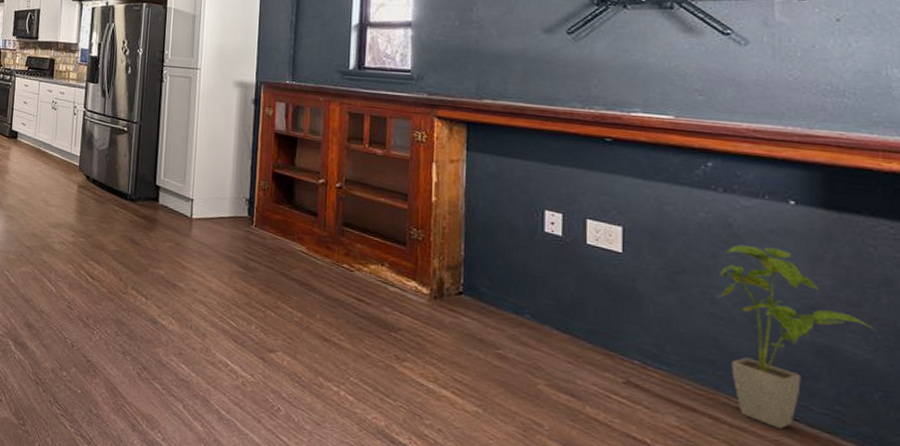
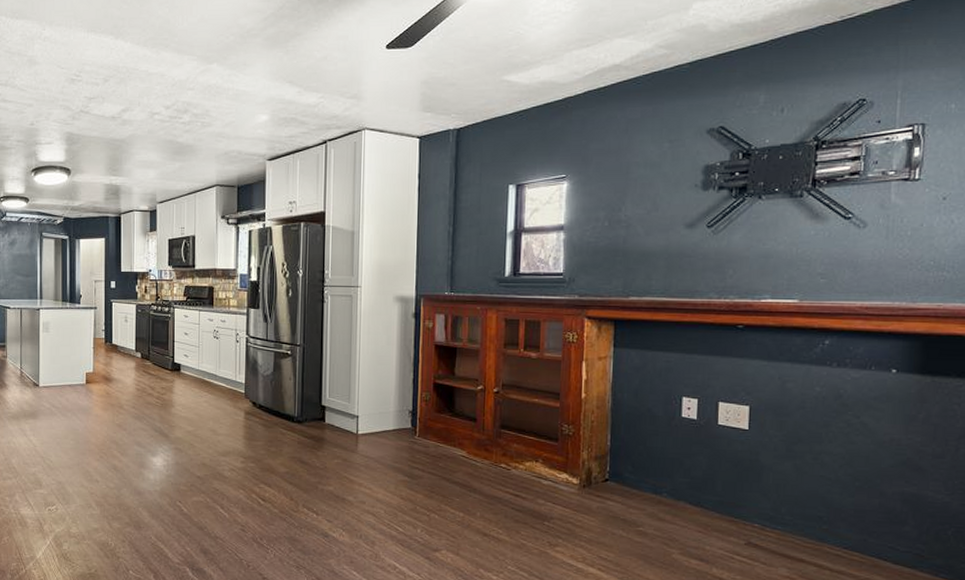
house plant: present [717,245,876,429] -> none [827,413,954,568]

